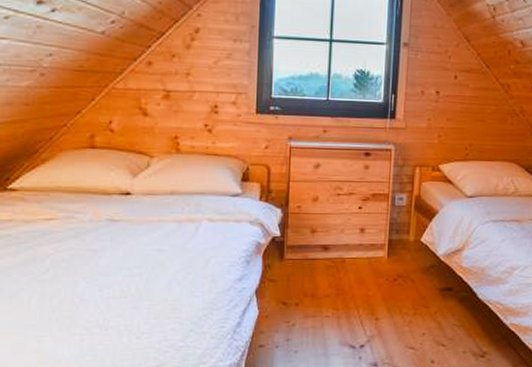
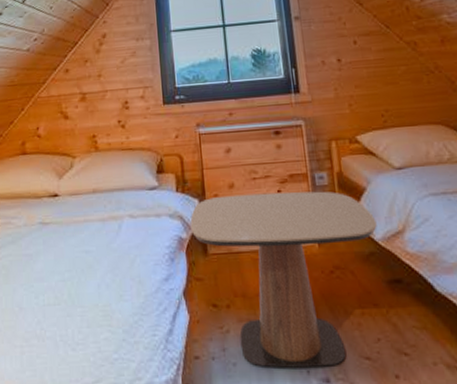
side table: none [270,208,442,355] -> present [190,191,377,368]

